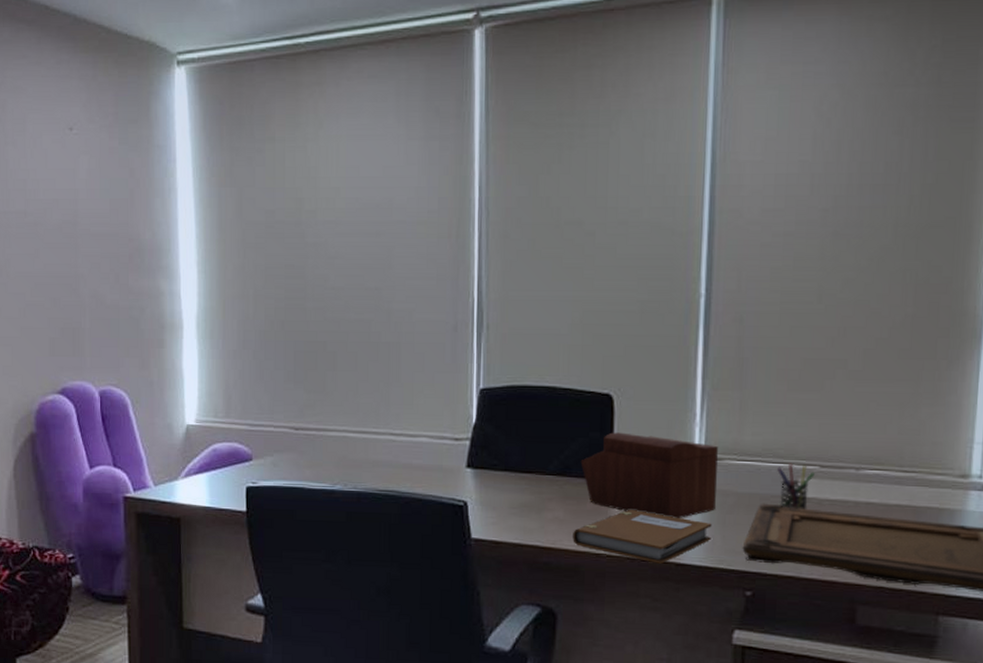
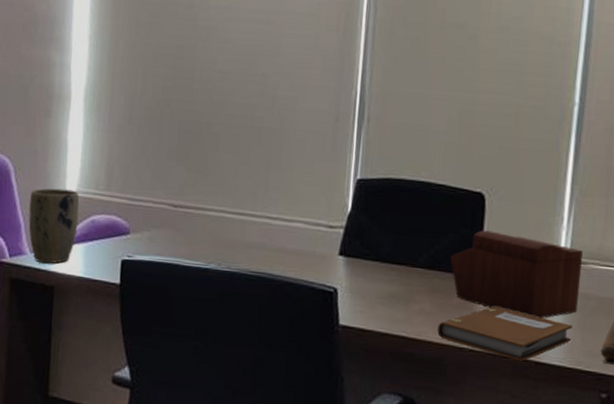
plant pot: none [150,419,200,496] -> present [28,188,80,264]

